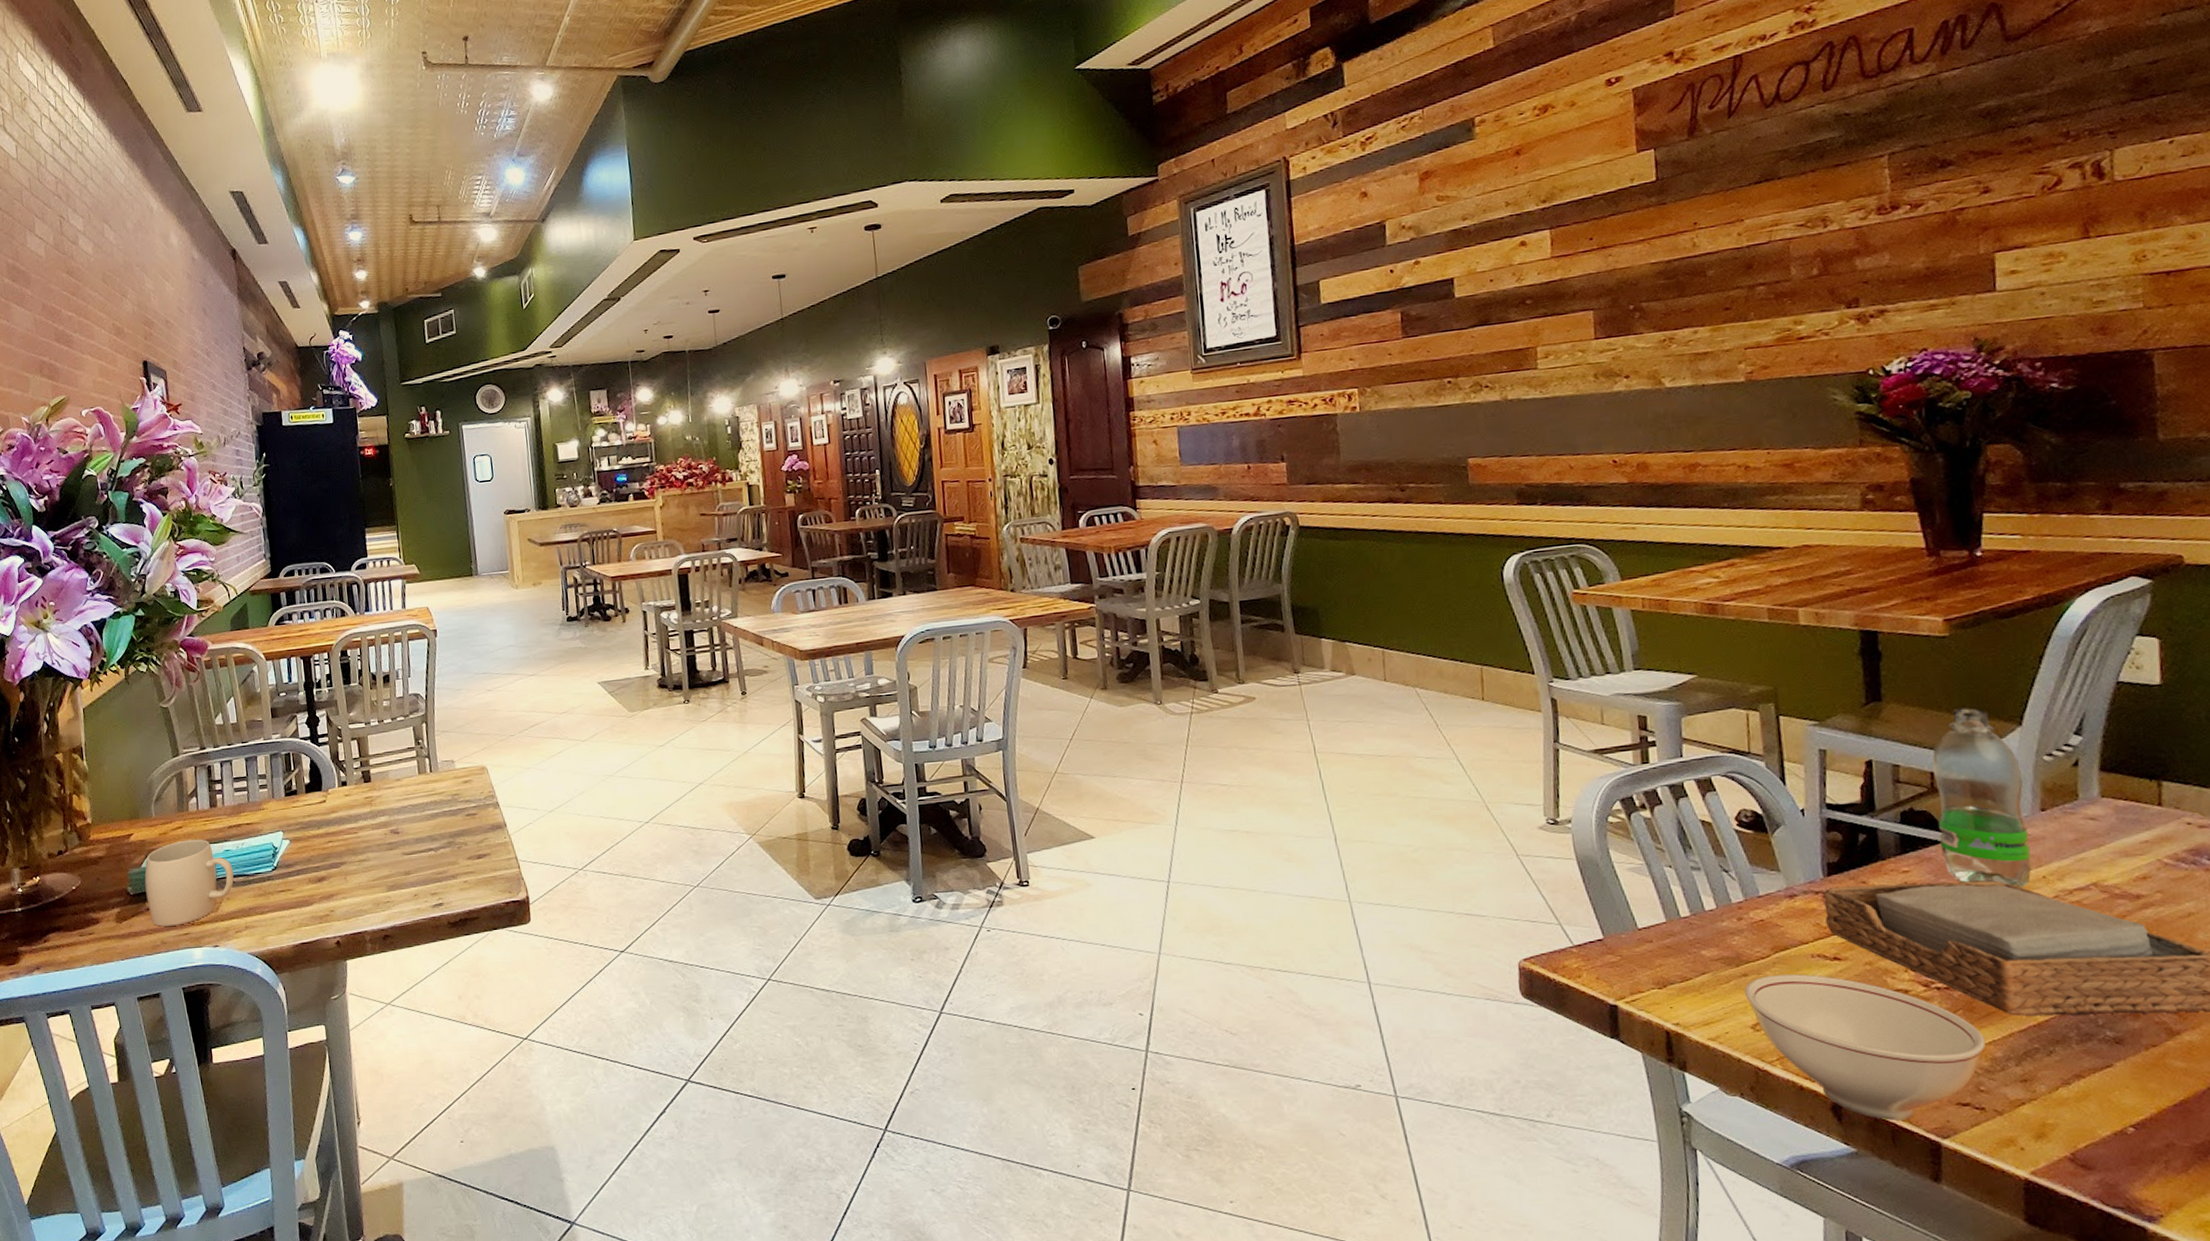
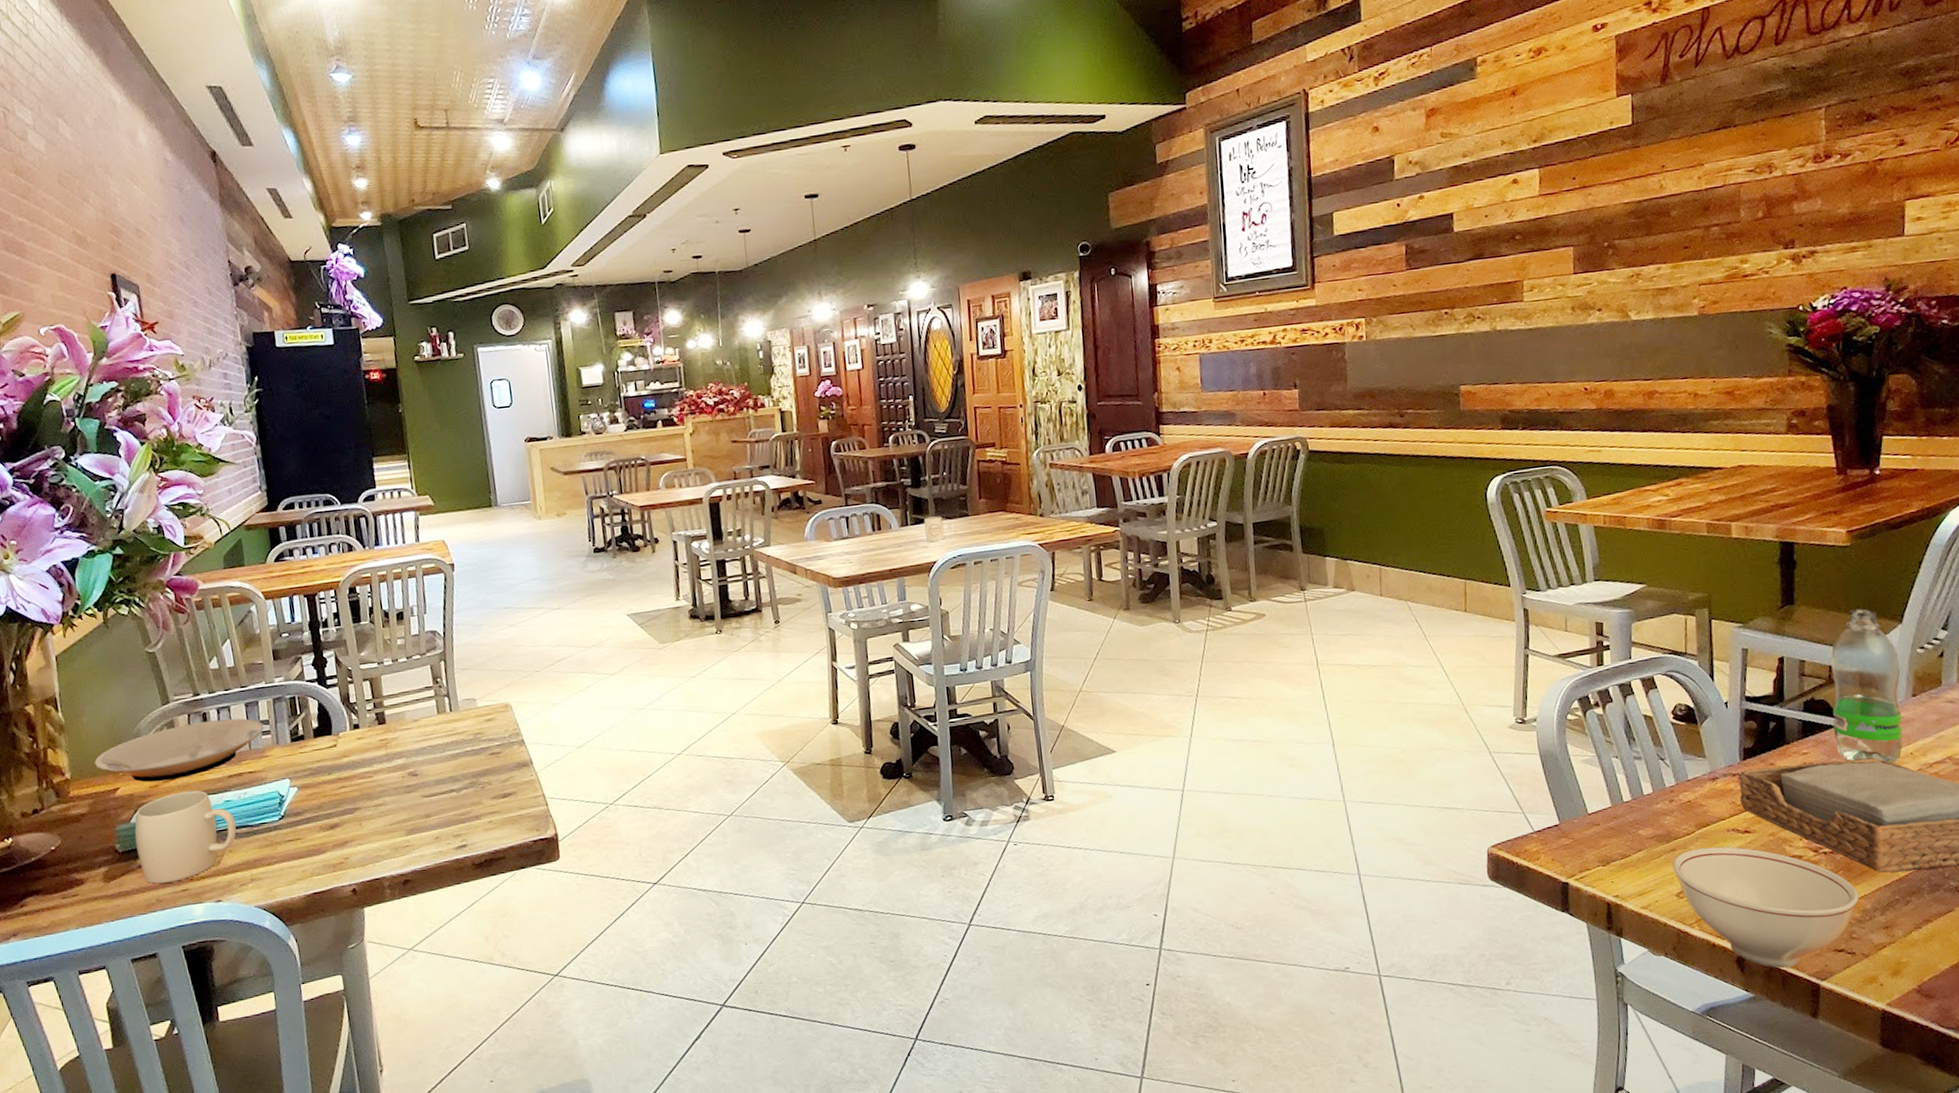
plate: none [112,772,262,830] -> present [94,718,264,782]
mug: none [891,590,920,617] -> present [923,516,952,543]

